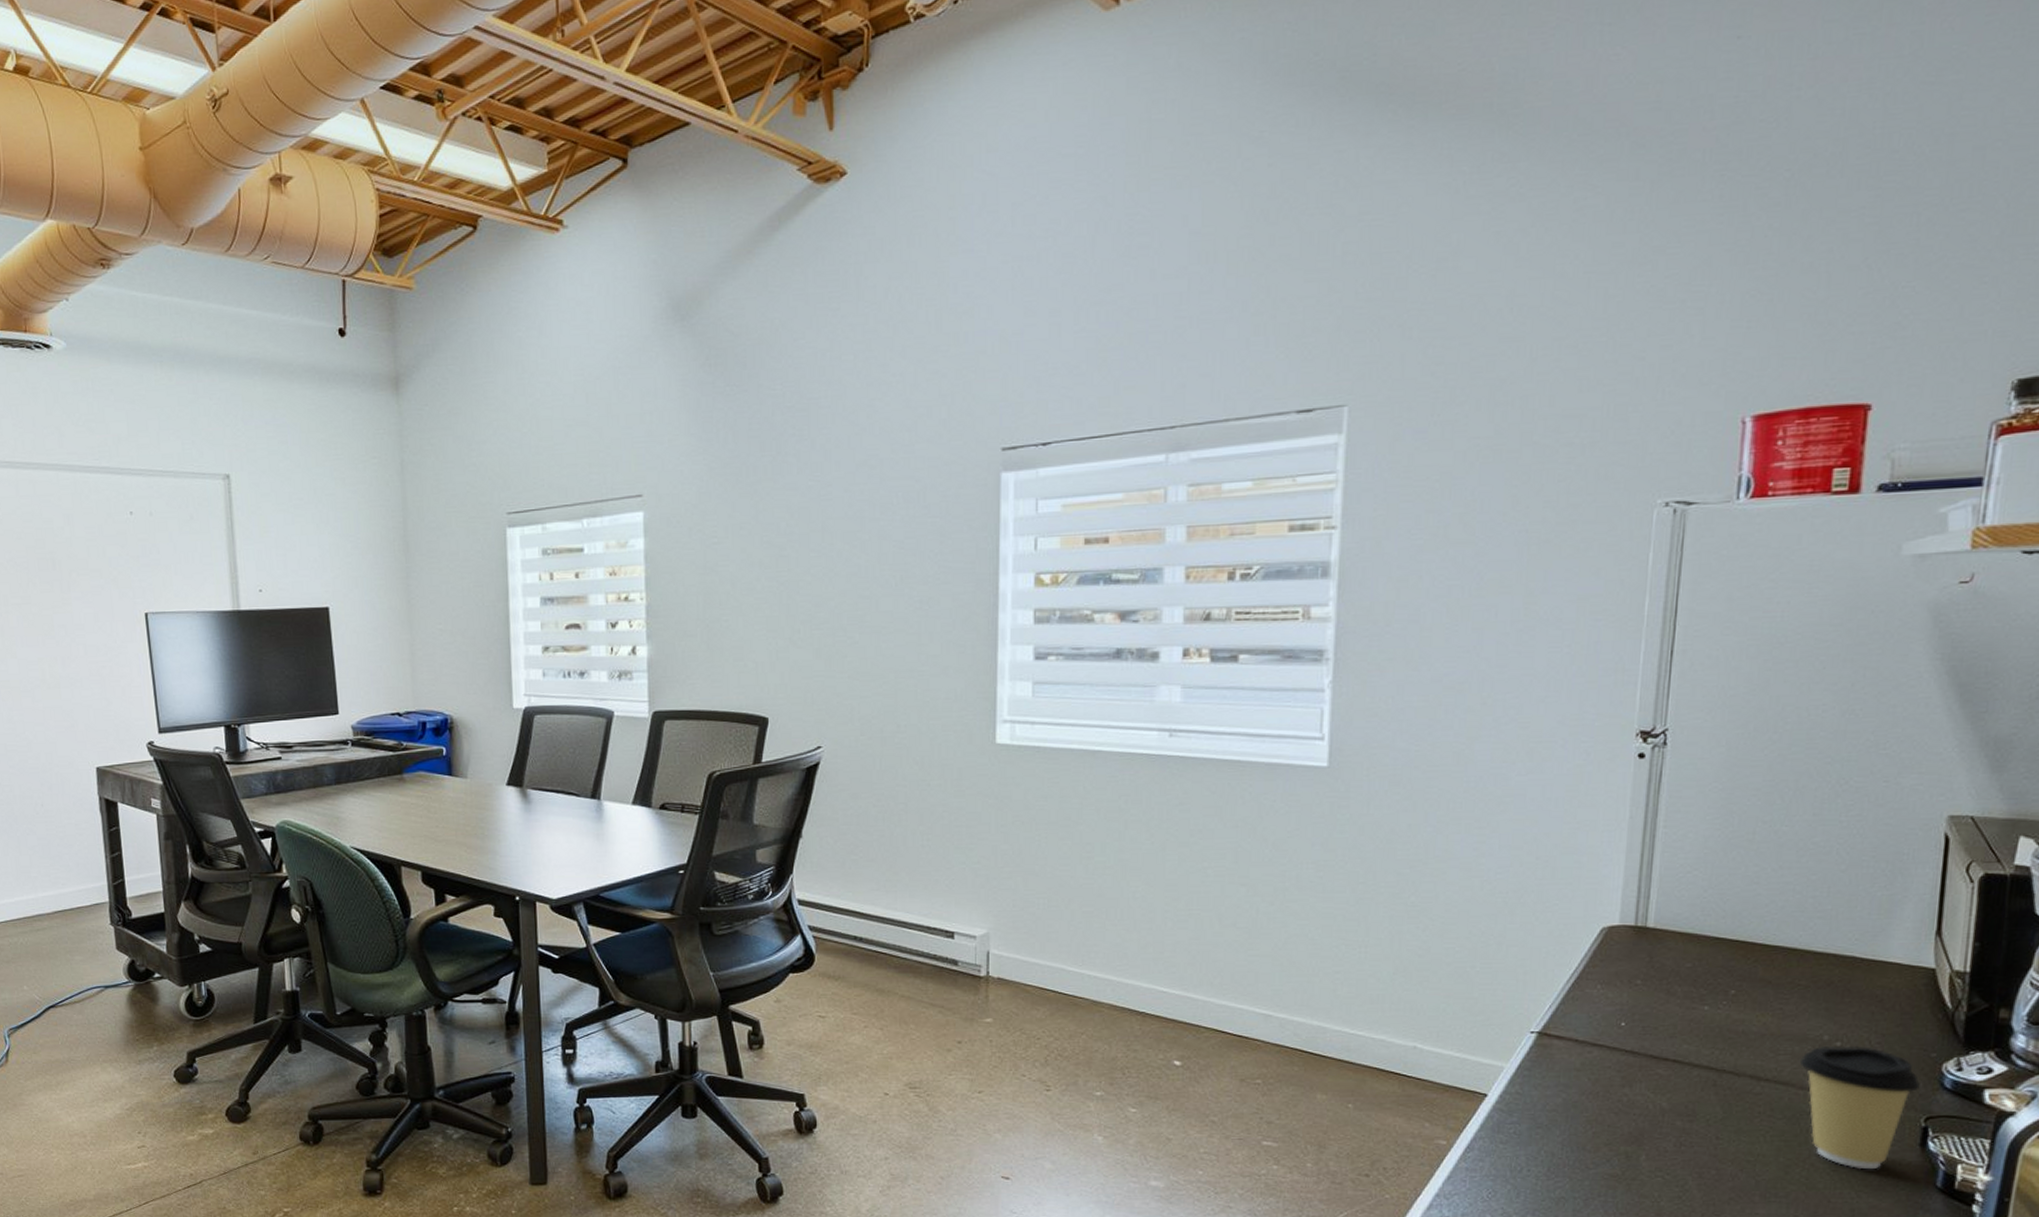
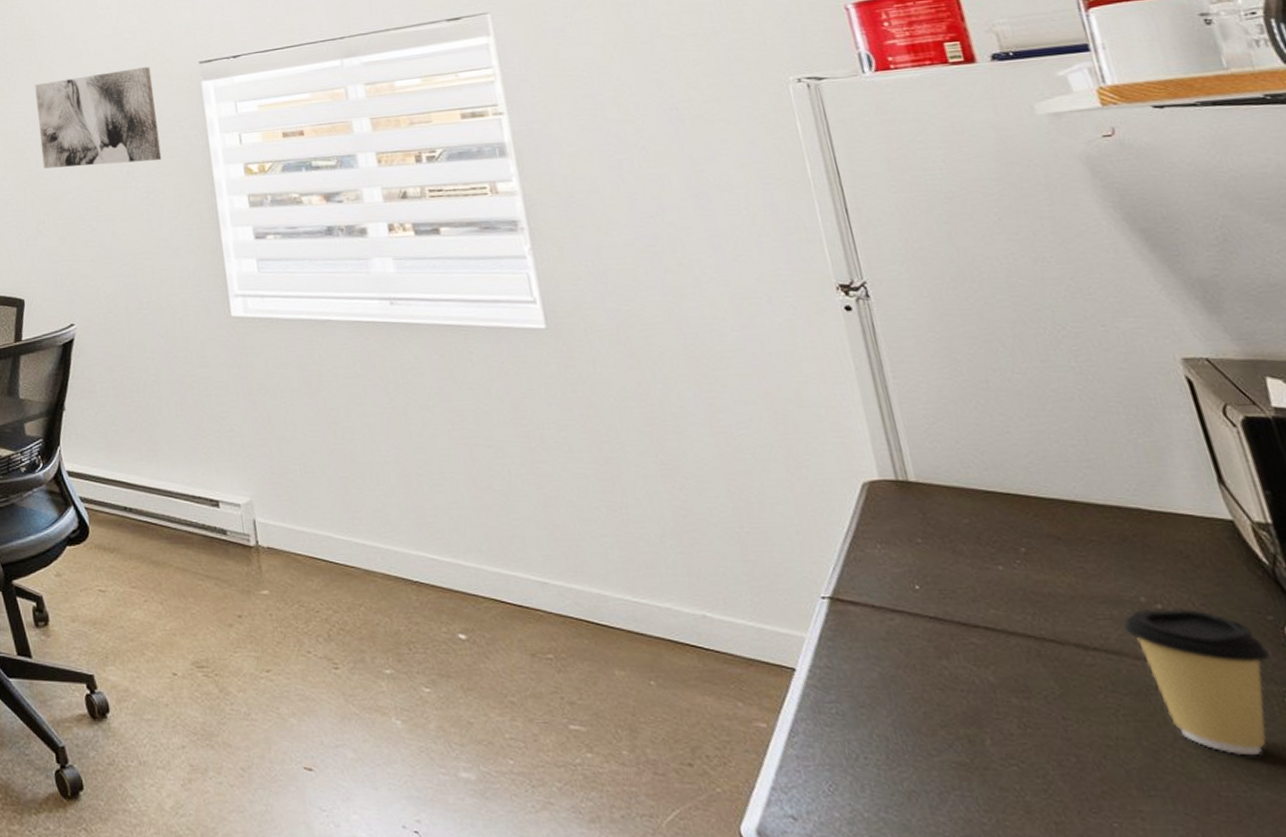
wall art: none [804,451,944,569] -> present [34,67,162,169]

